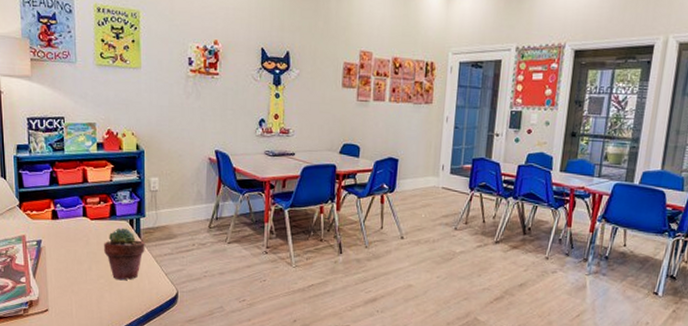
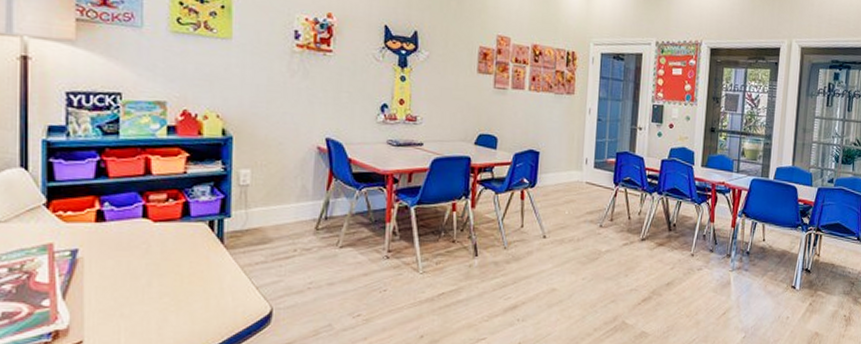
potted succulent: present [104,227,145,281] -> none [171,231,230,298]

